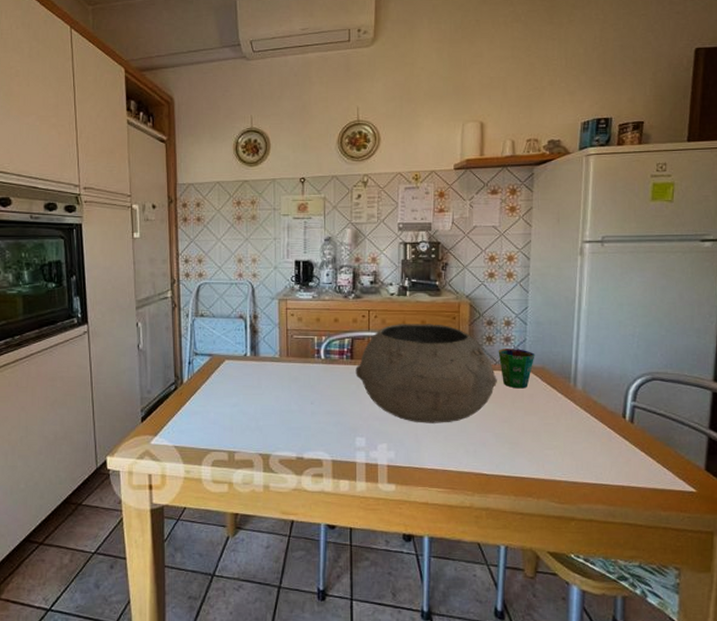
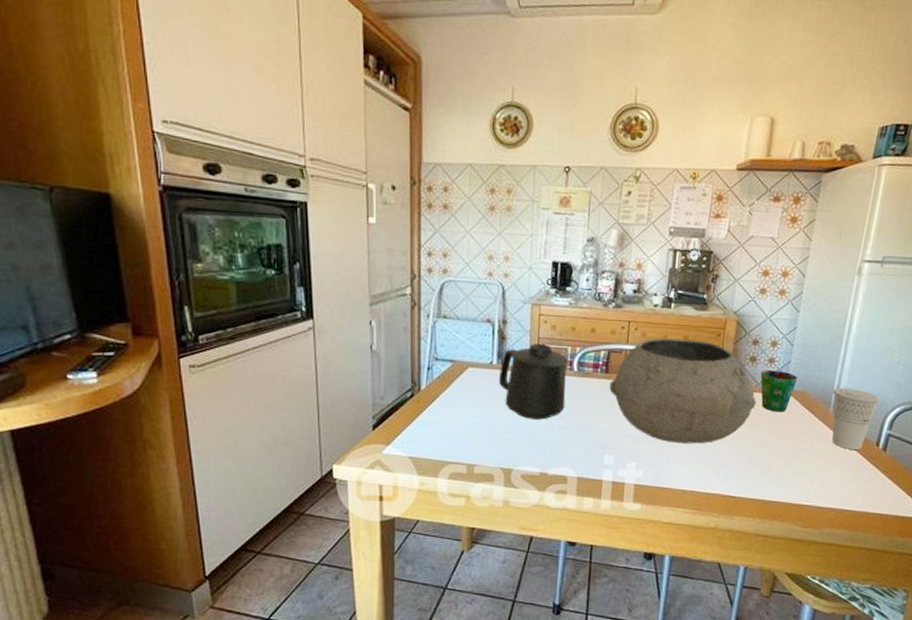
mug: none [252,335,316,406] -> present [498,343,568,420]
cup: none [572,362,620,422] -> present [832,387,880,450]

